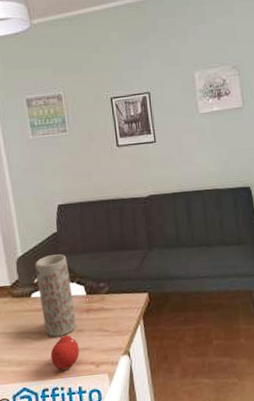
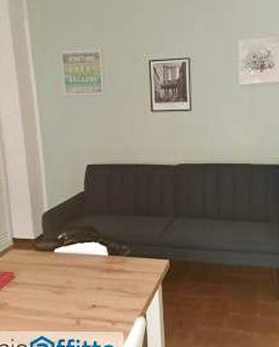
vase: present [35,254,77,337] -> none [60,214,96,292]
fruit: present [50,335,79,370] -> none [69,291,97,324]

